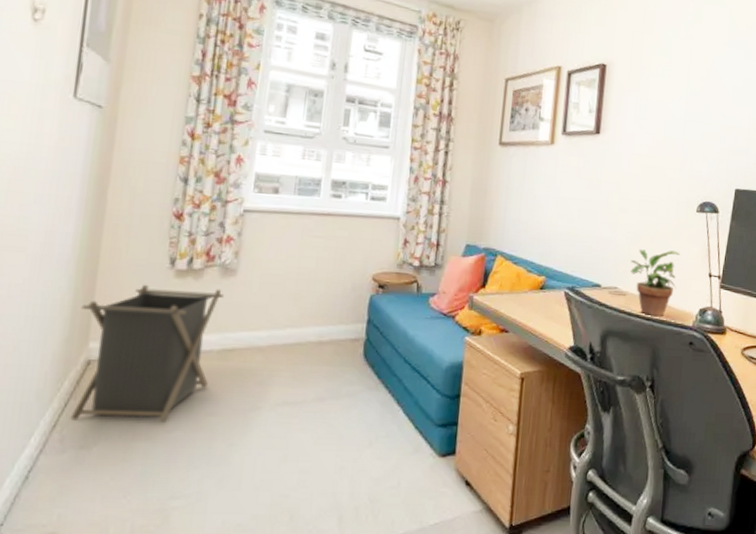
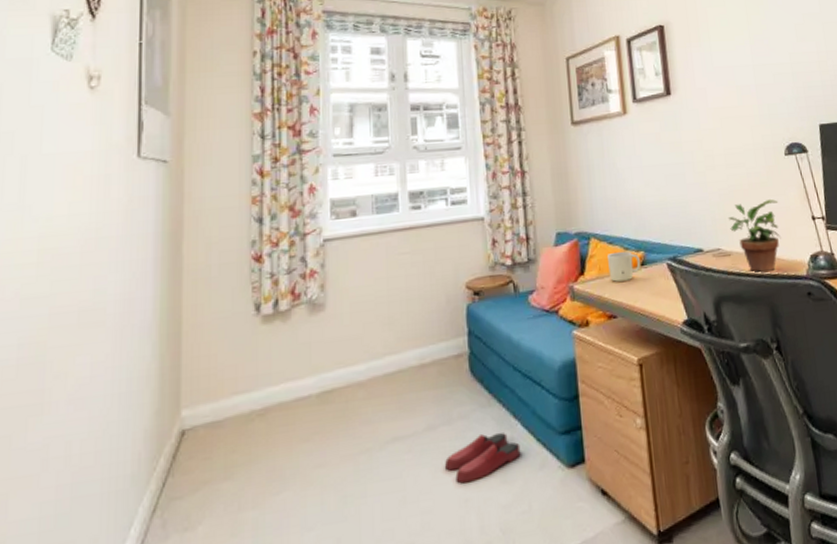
laundry basket: present [70,284,225,423] -> none [169,327,316,501]
slippers: none [327,414,399,453] -> present [445,433,521,484]
mug: none [508,272,541,301] -> present [606,251,641,282]

